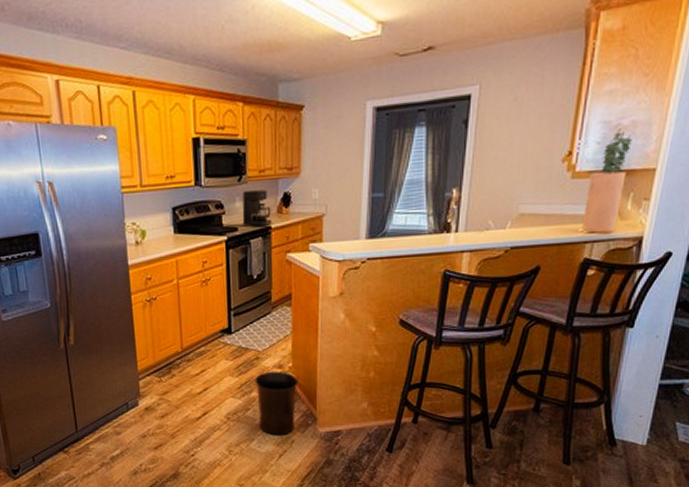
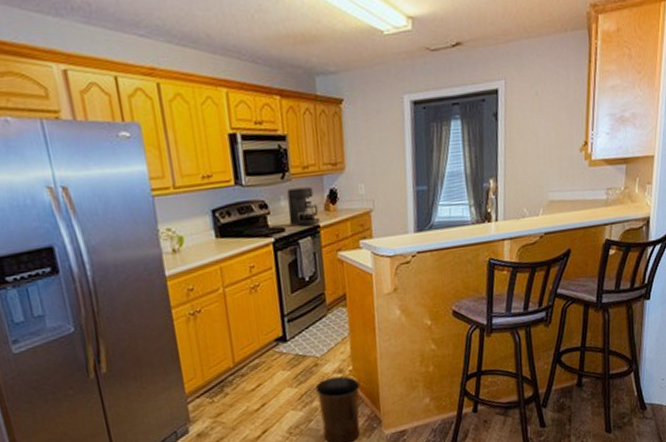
vase: present [582,128,632,234] -> none [601,120,634,216]

